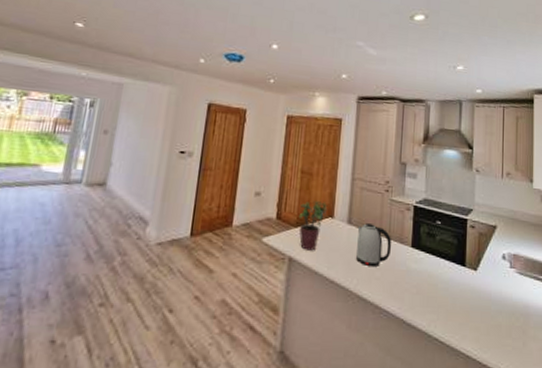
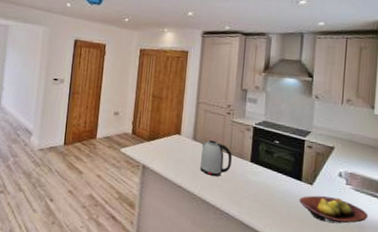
potted plant: present [298,200,328,251] -> none [150,119,176,161]
fruit bowl: none [464,282,533,314] -> present [299,195,369,224]

